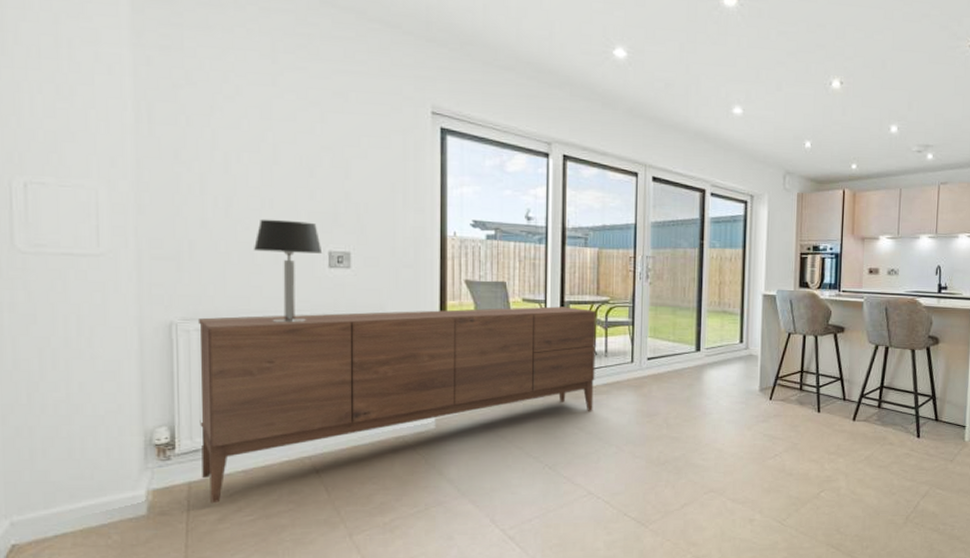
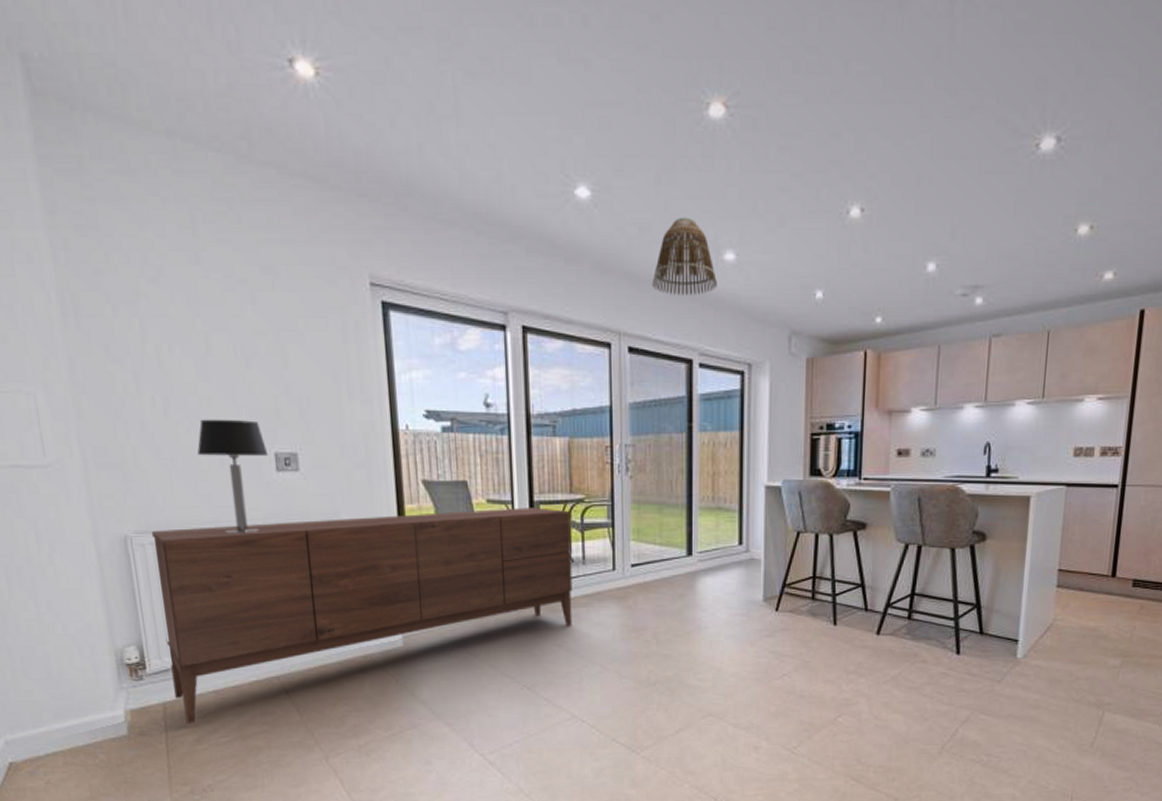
lamp shade: none [674,77,727,139] -> present [652,217,717,295]

